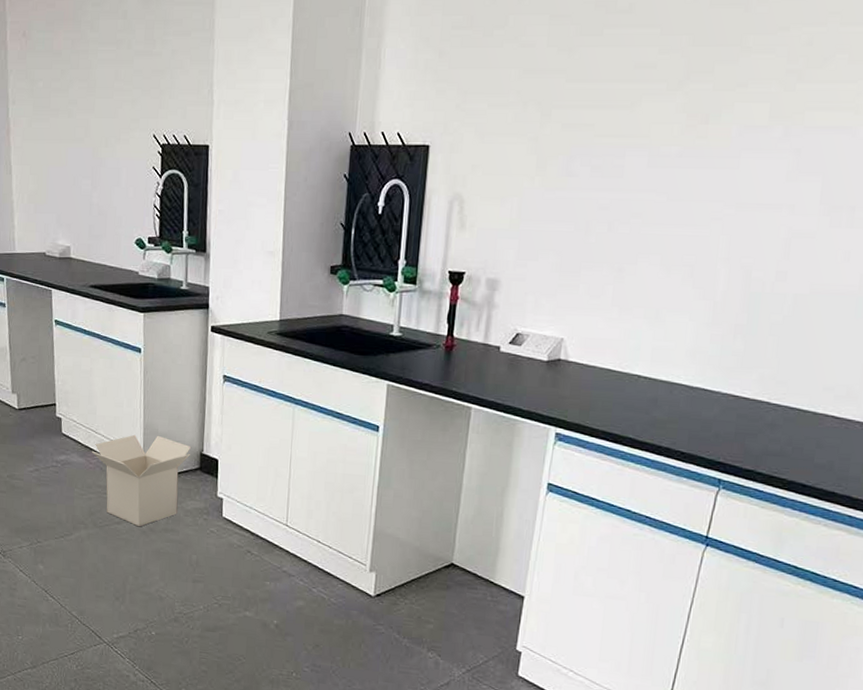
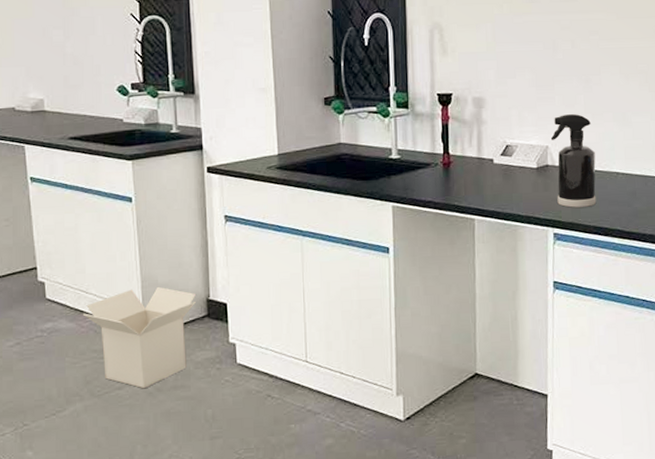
spray bottle: none [565,306,617,410] -> present [550,114,597,209]

